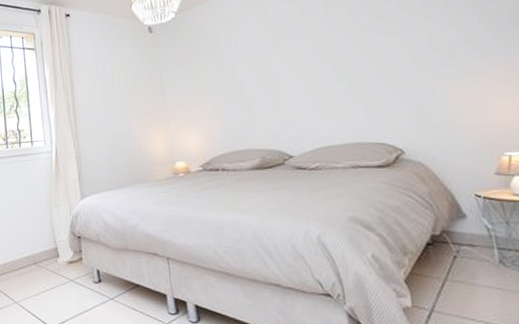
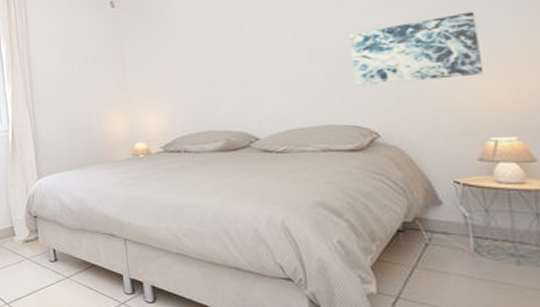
wall art: none [370,36,494,105] -> present [349,11,484,86]

